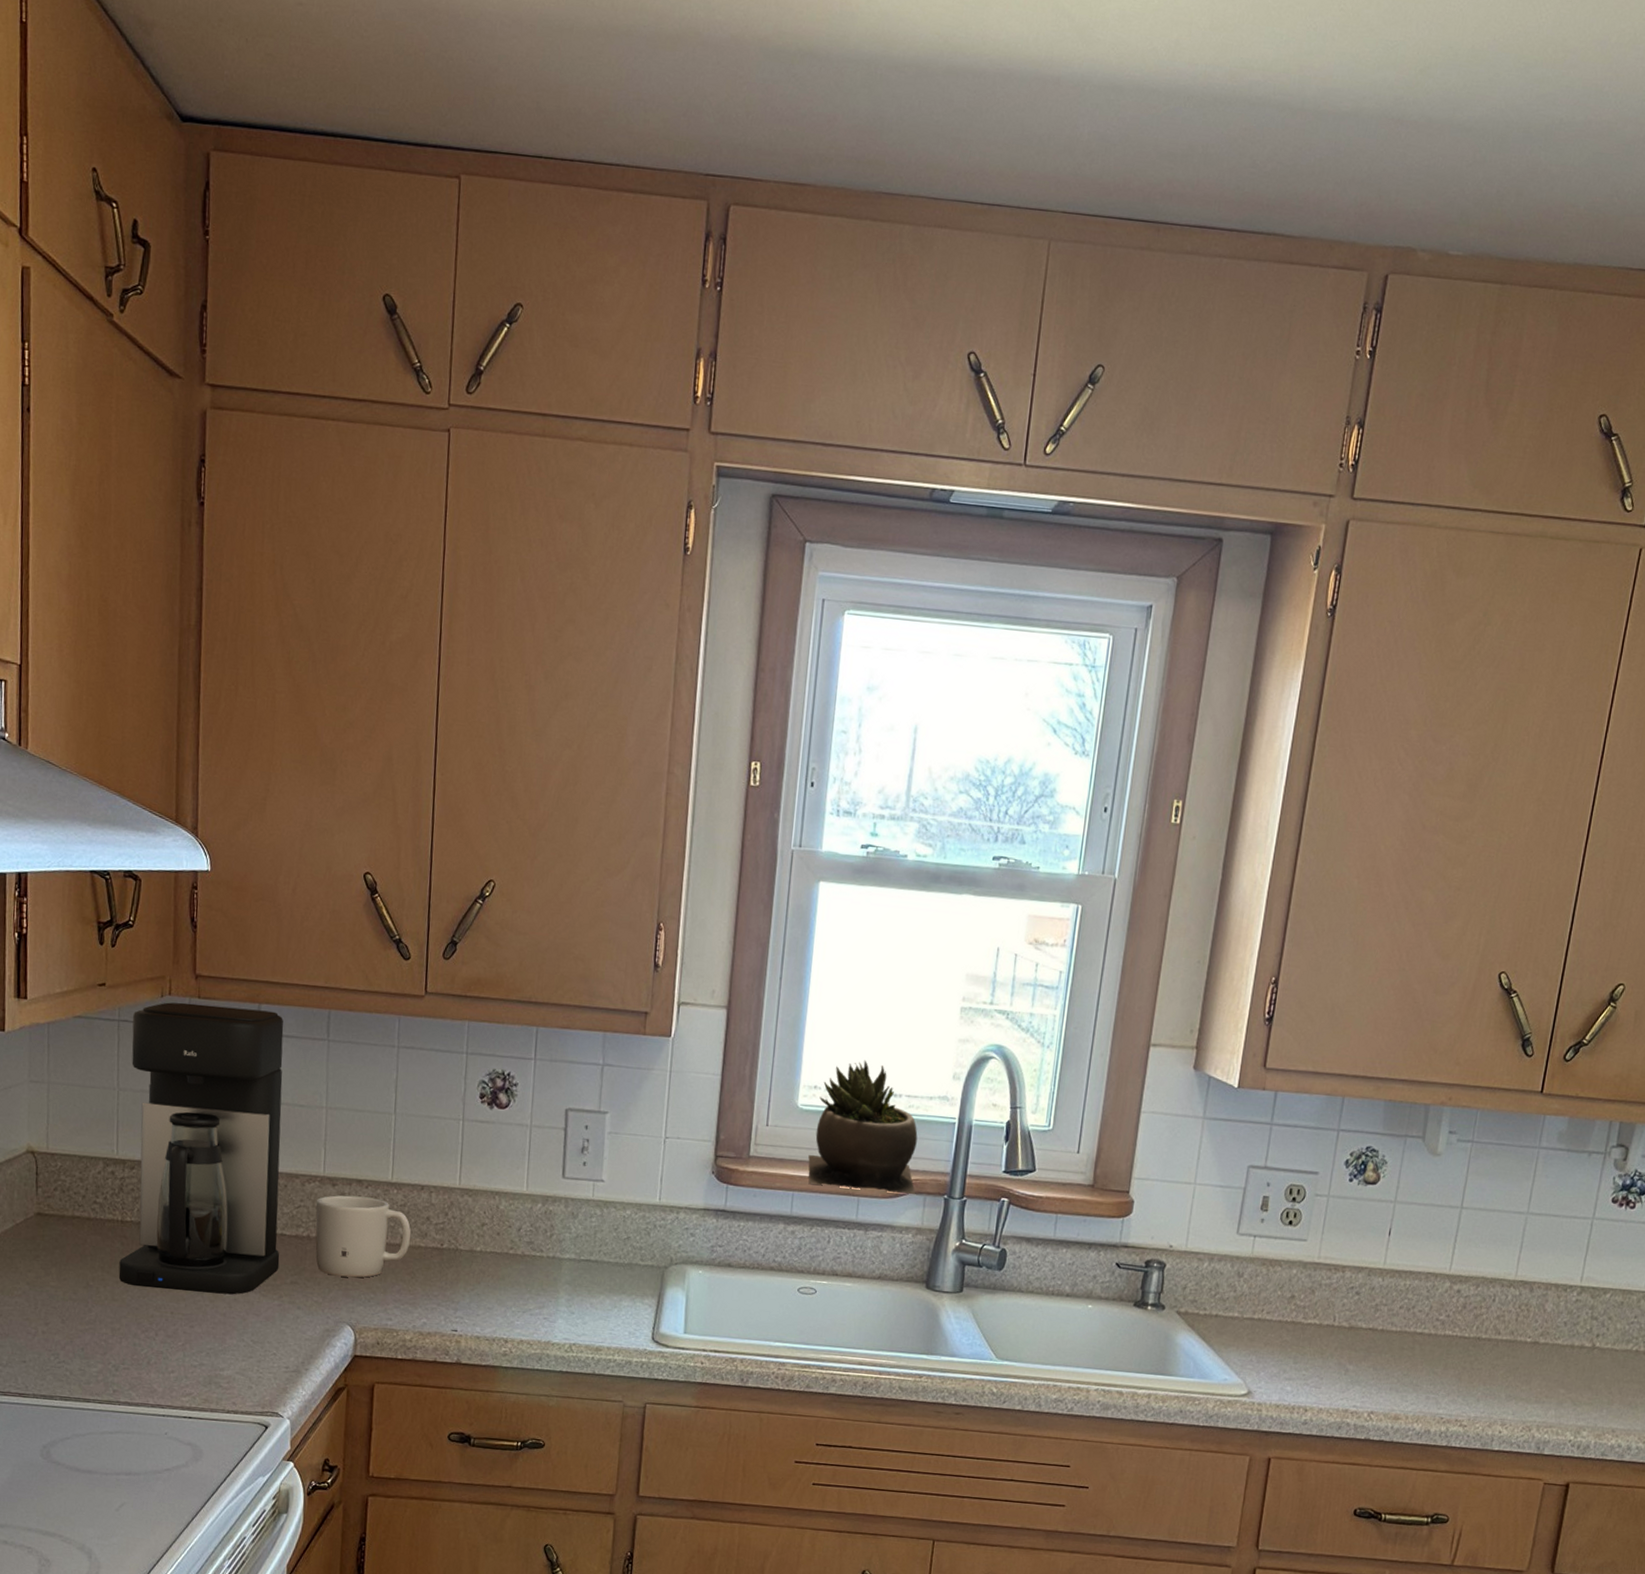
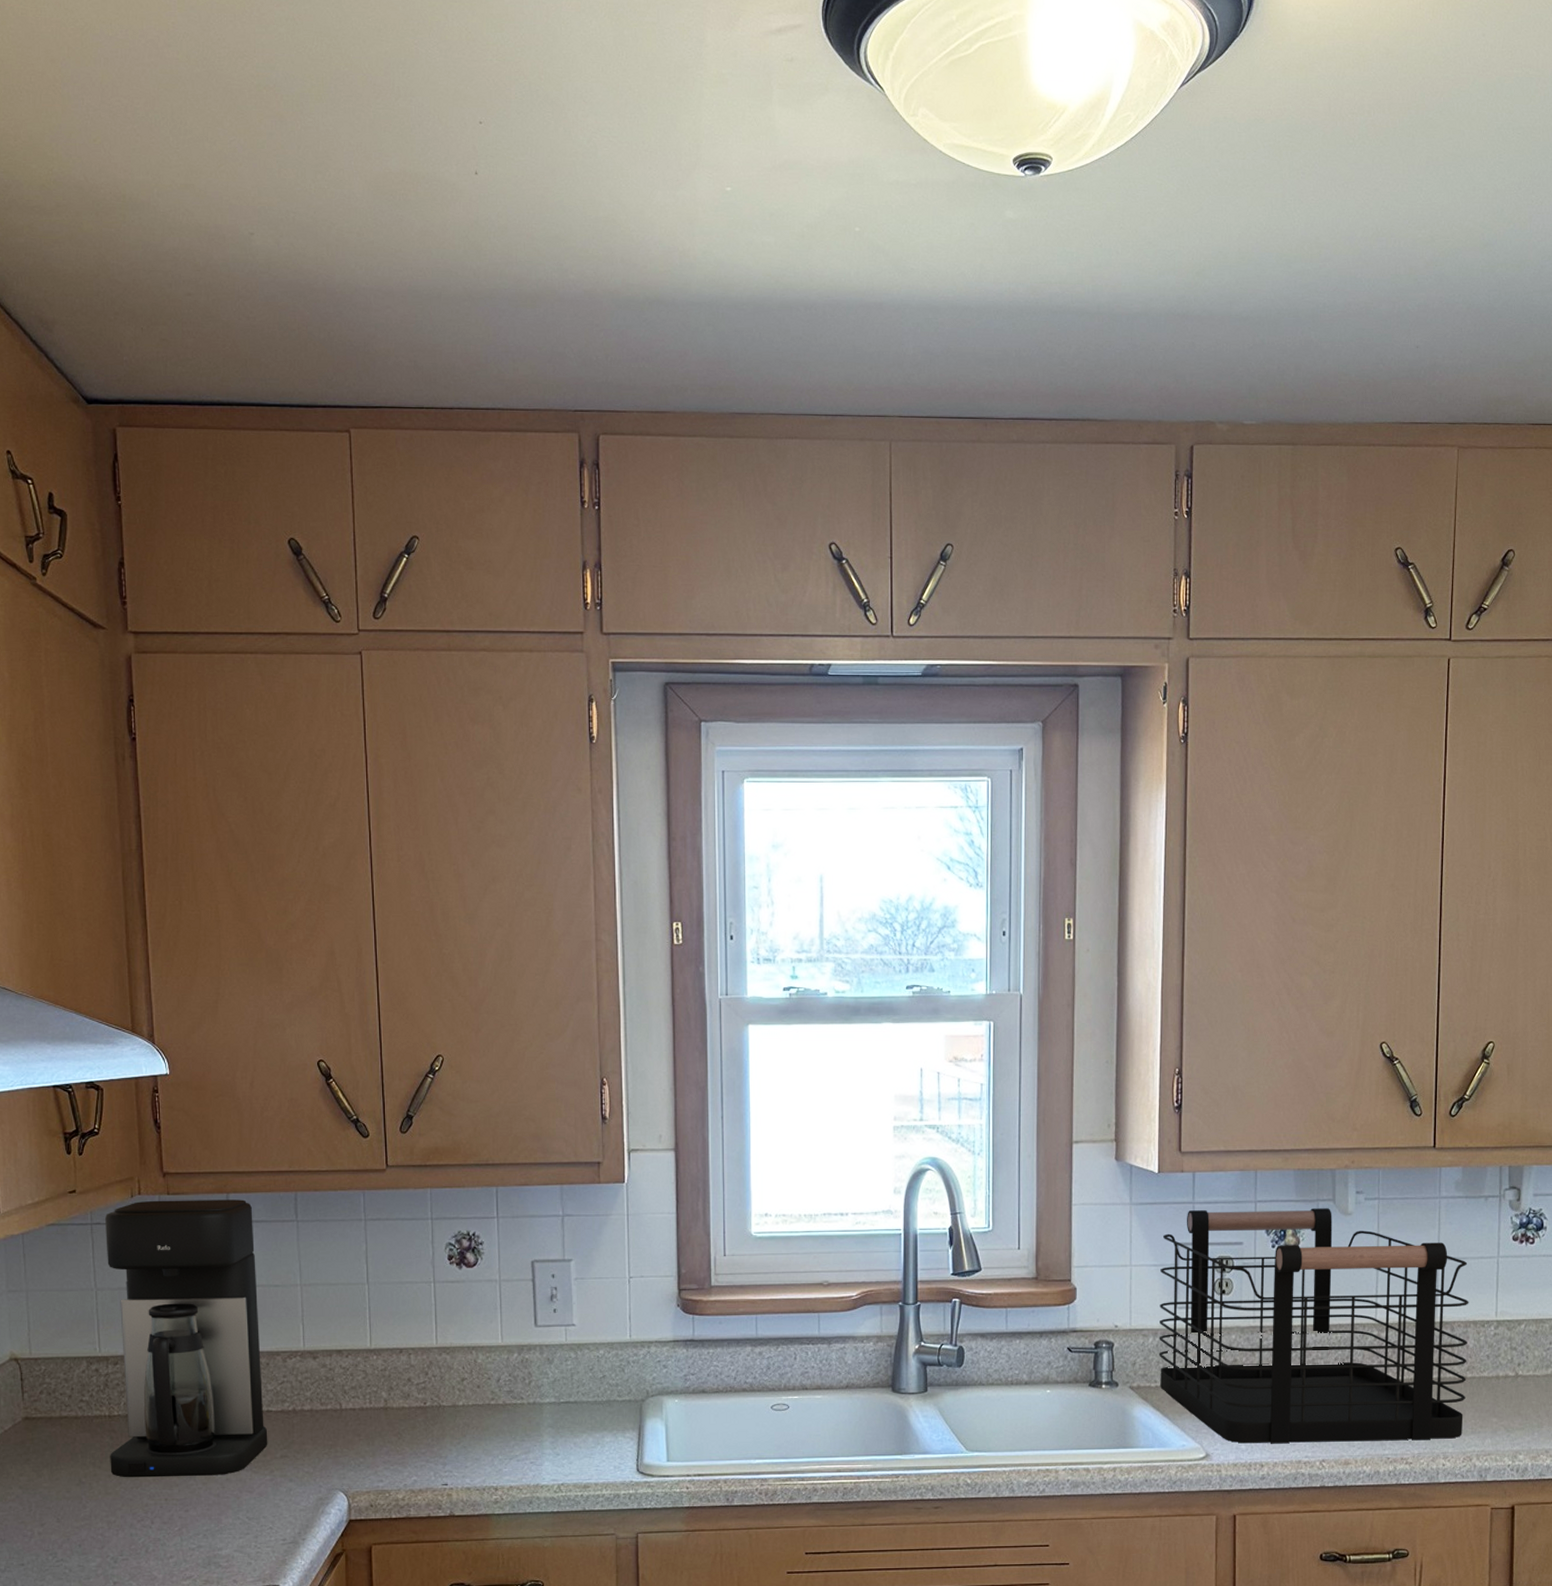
mug: present [315,1195,412,1278] -> none [298,1366,395,1445]
succulent plant: present [808,1060,918,1194] -> none [767,1185,871,1306]
dish rack: none [1209,1132,1559,1405] -> present [1159,1208,1469,1443]

